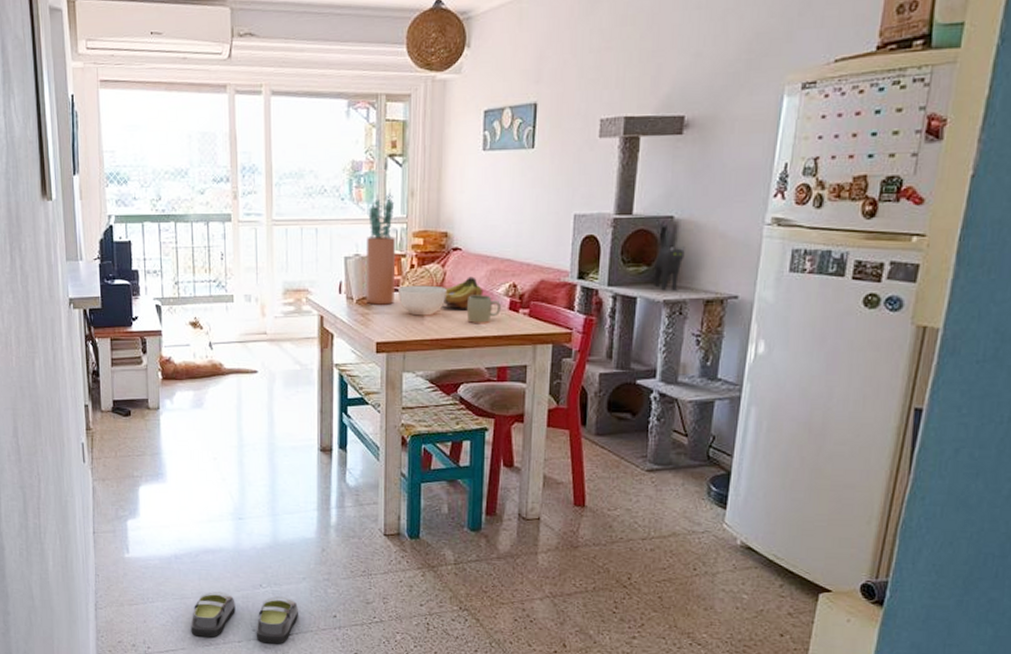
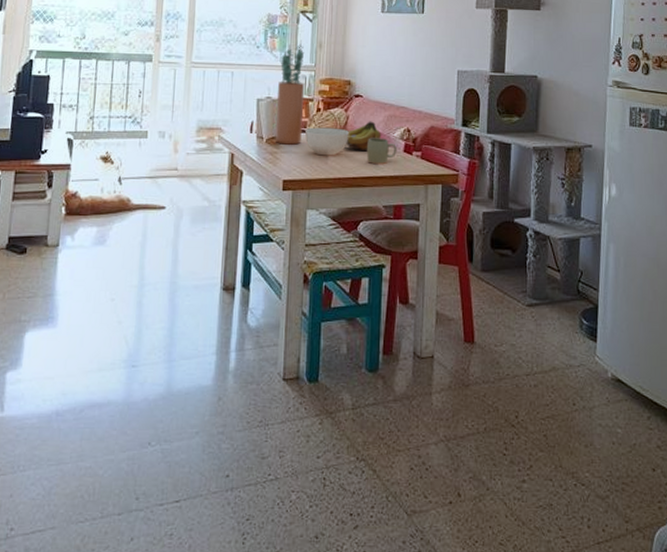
slippers: present [191,591,298,644] -> none [64,452,189,514]
cat: present [654,224,685,291] -> none [524,82,548,139]

